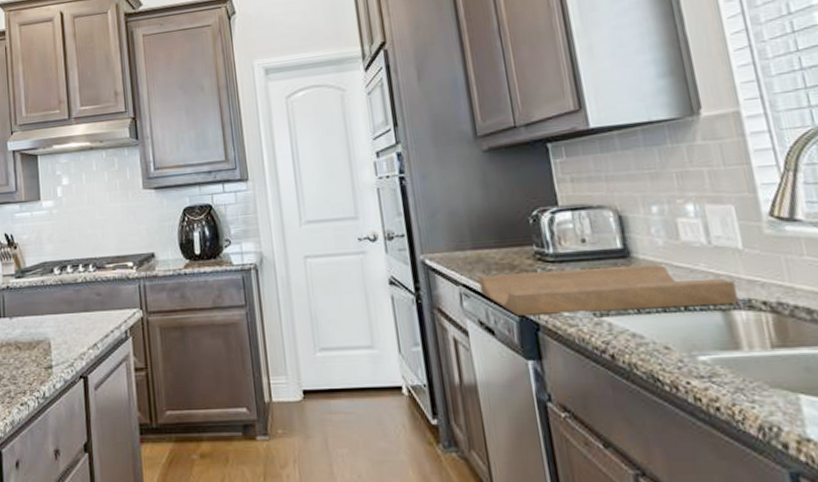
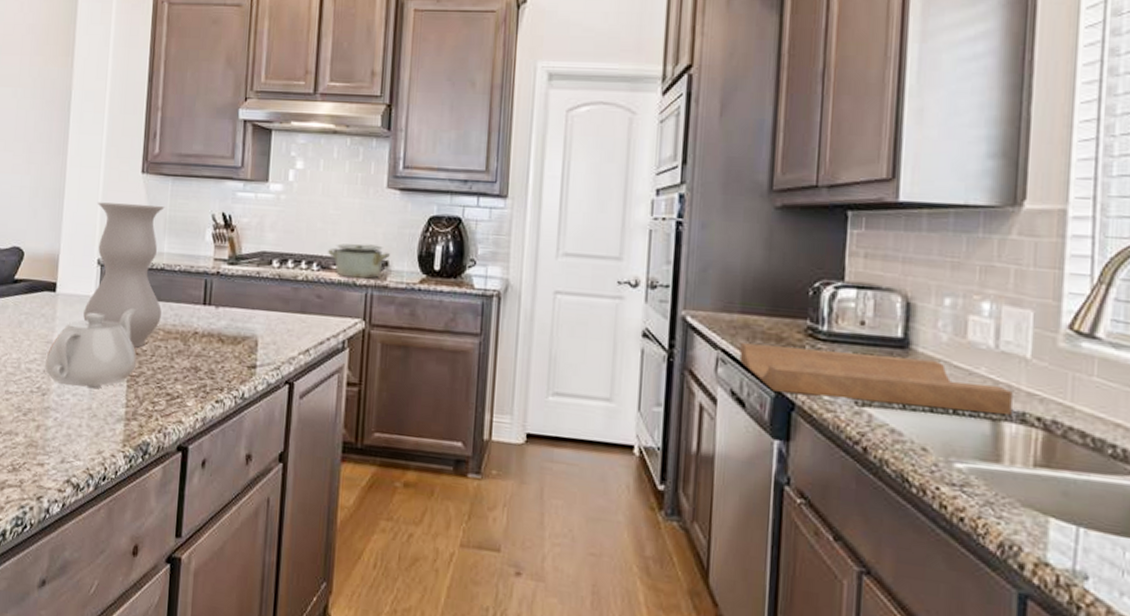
saucepan: none [100,240,155,274] -> present [328,243,390,280]

